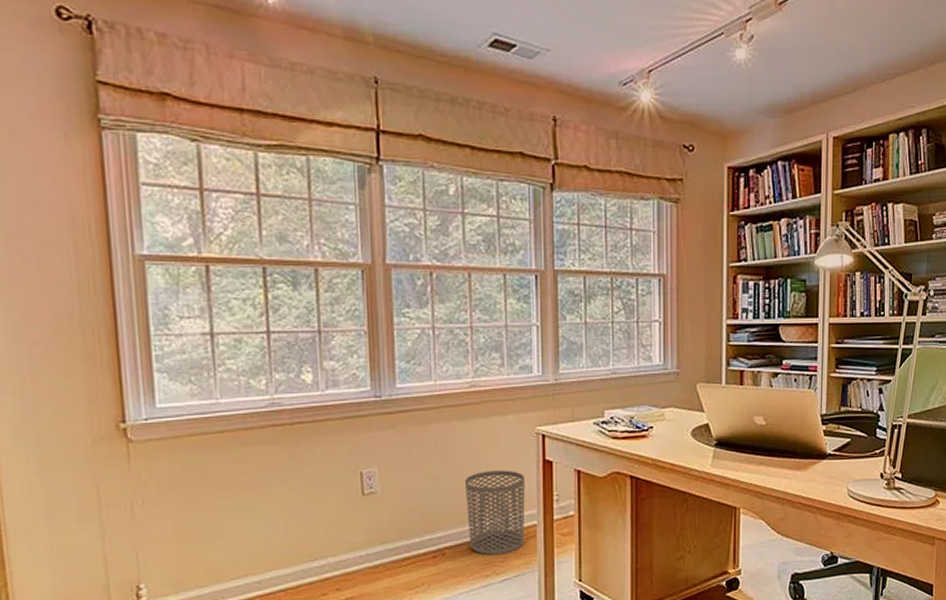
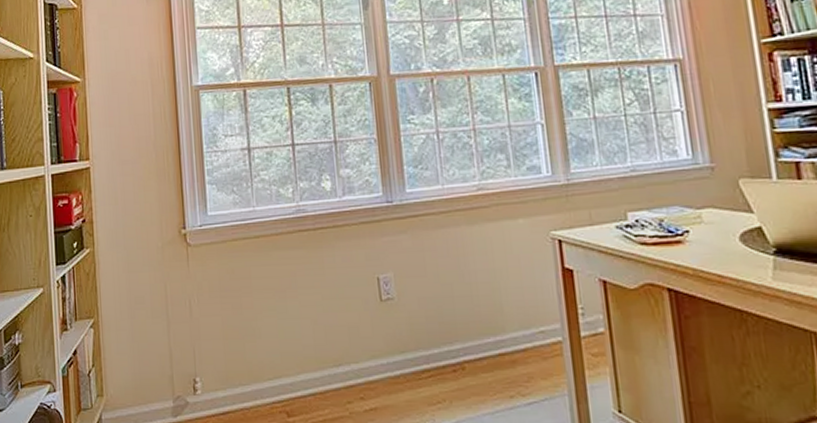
waste bin: present [464,470,525,556] -> none [479,278,550,373]

